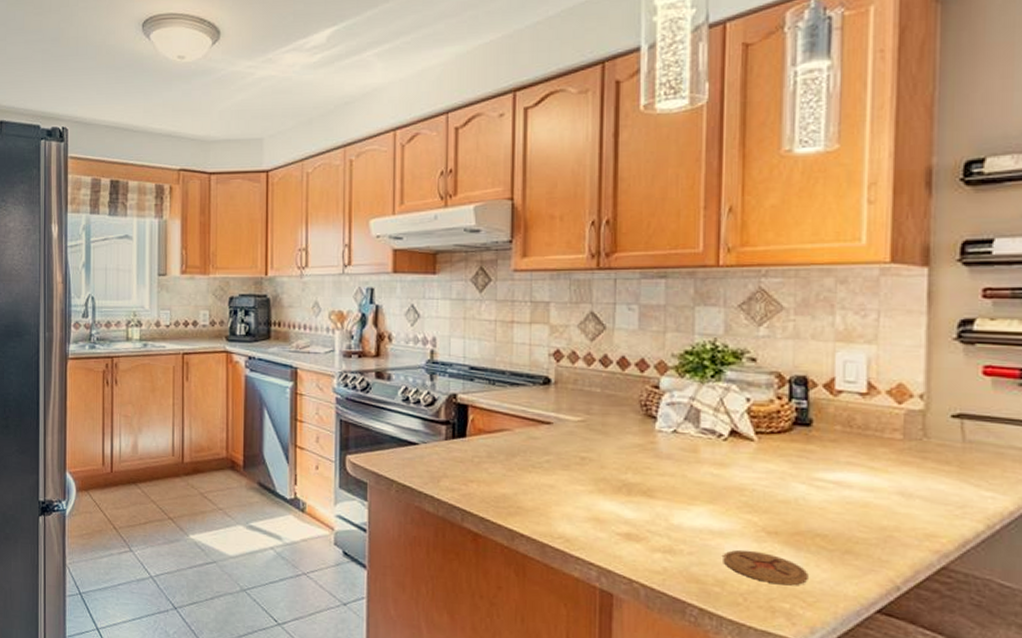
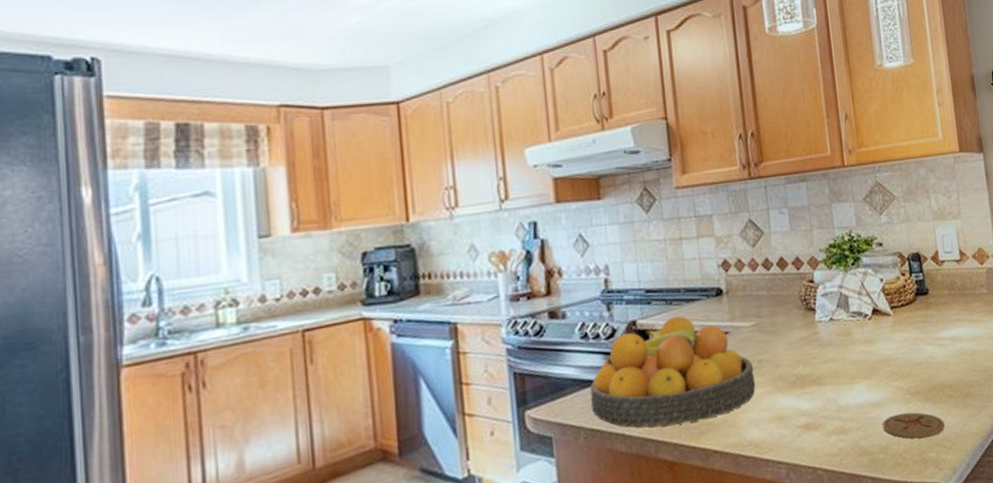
fruit bowl: none [406,397,575,503] -> present [590,316,756,428]

